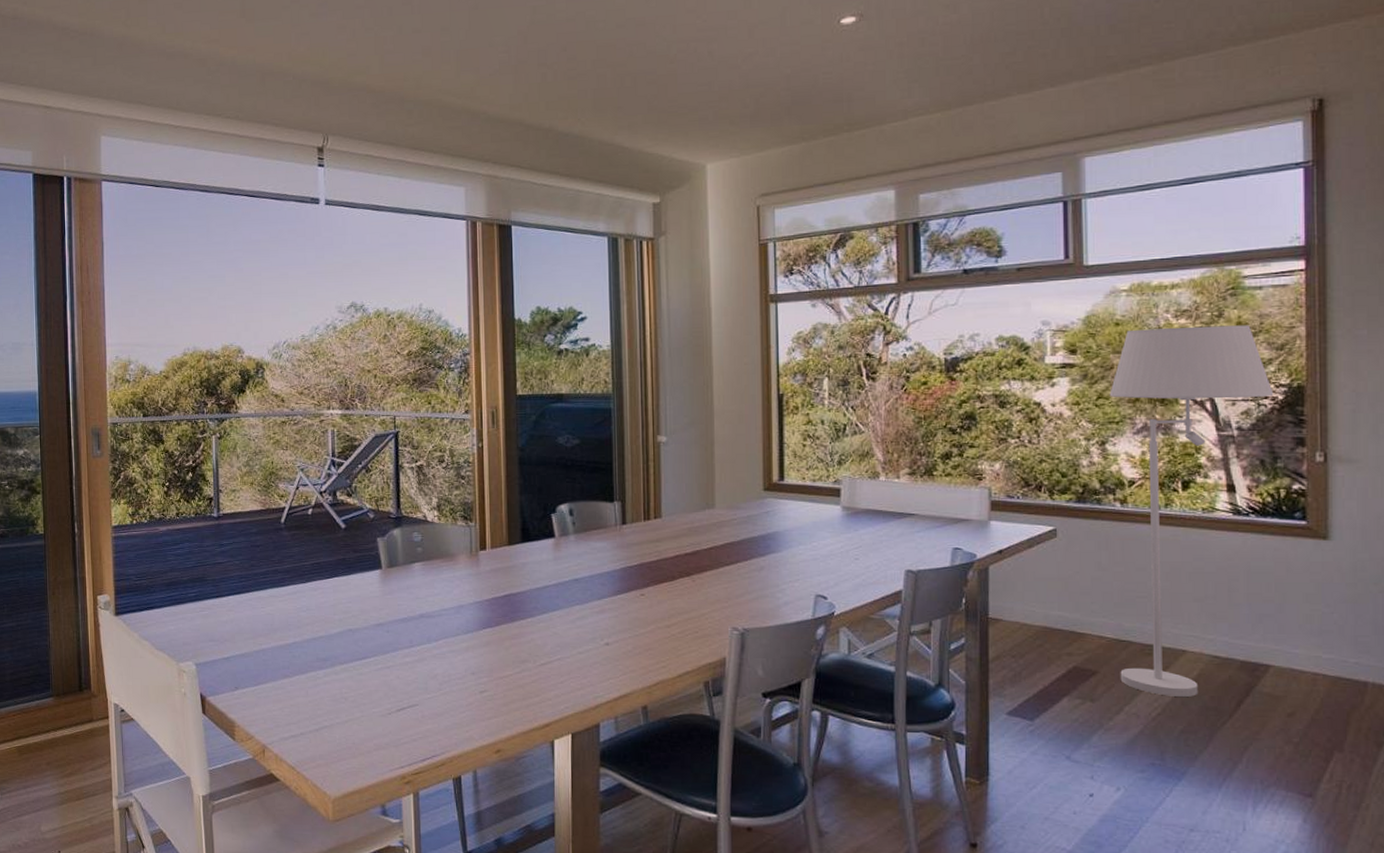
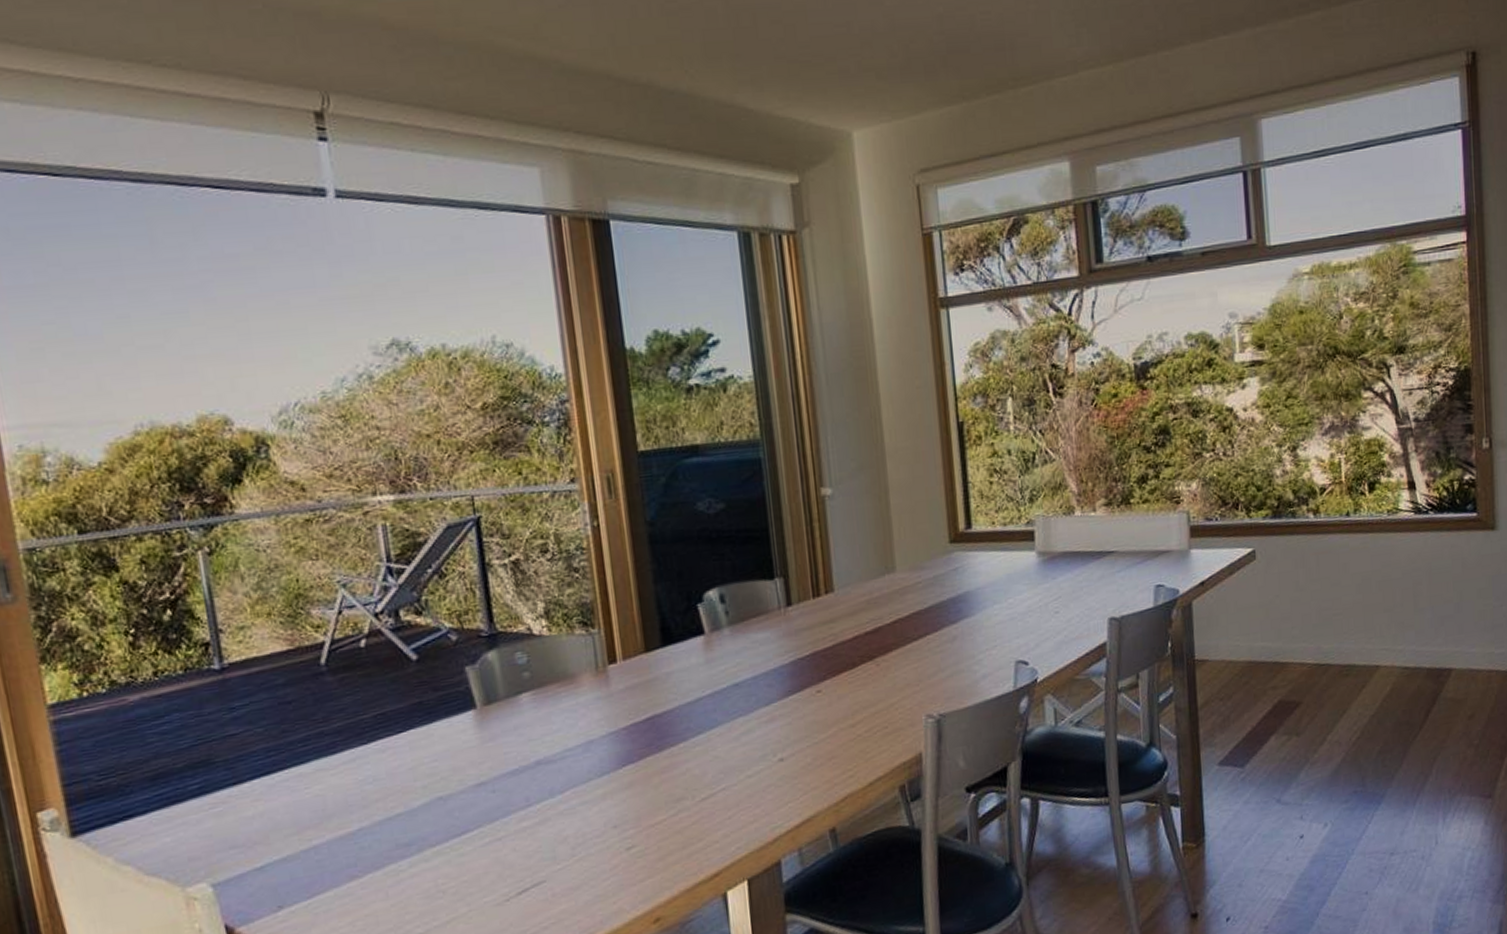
floor lamp: present [1109,325,1274,697] -> none [1297,305,1445,718]

